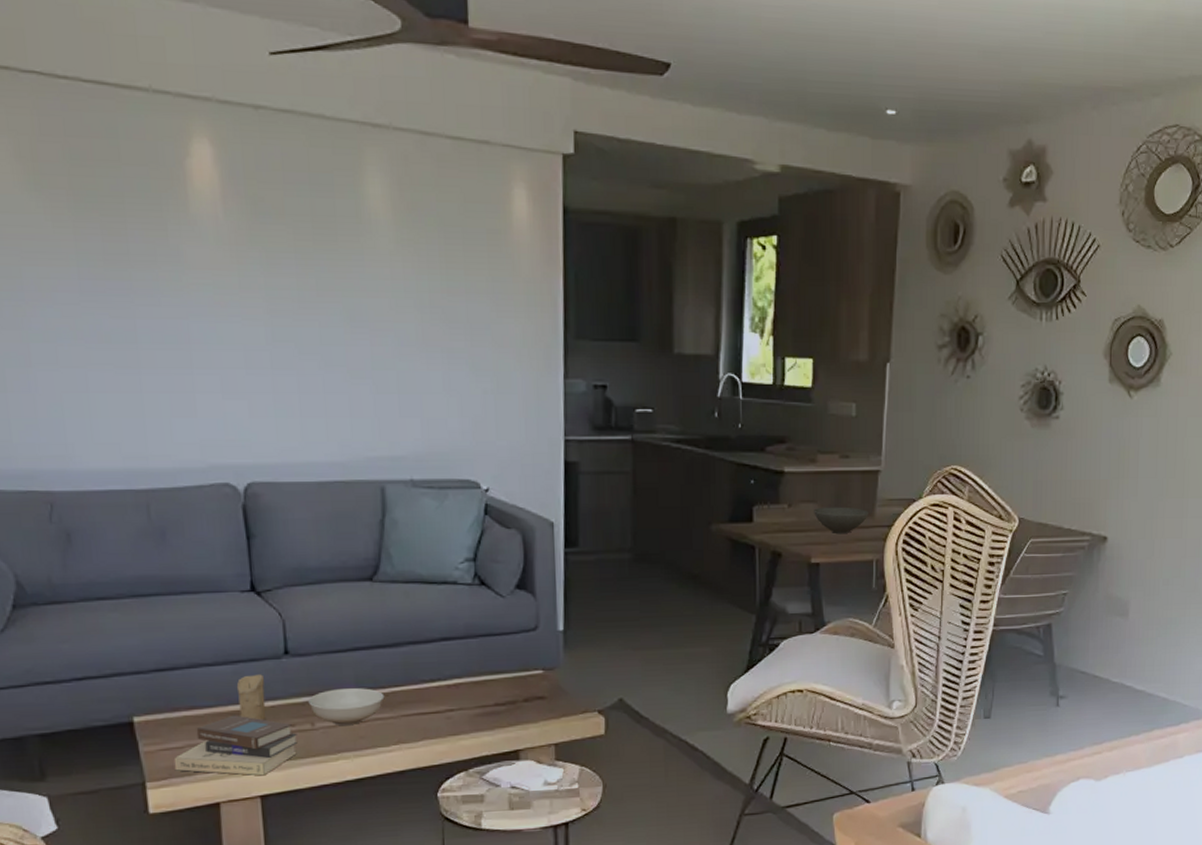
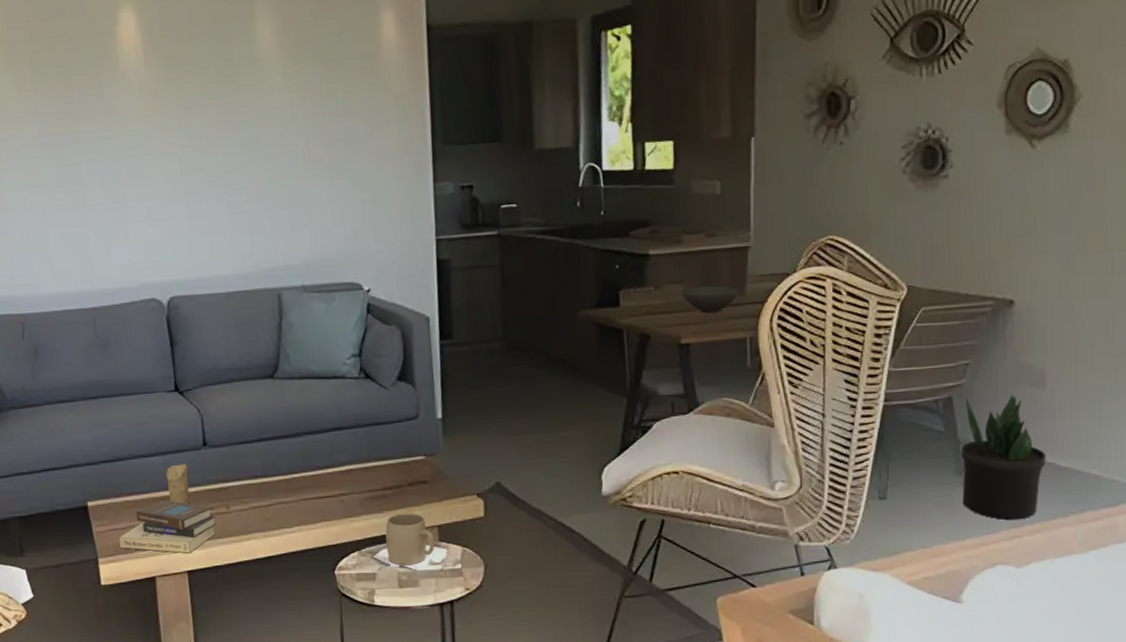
bowl: present [308,687,385,725] -> none [223,474,287,508]
mug: none [496,730,551,787] -> present [385,513,435,566]
planter: none [1055,624,1125,737] -> present [961,395,1046,520]

